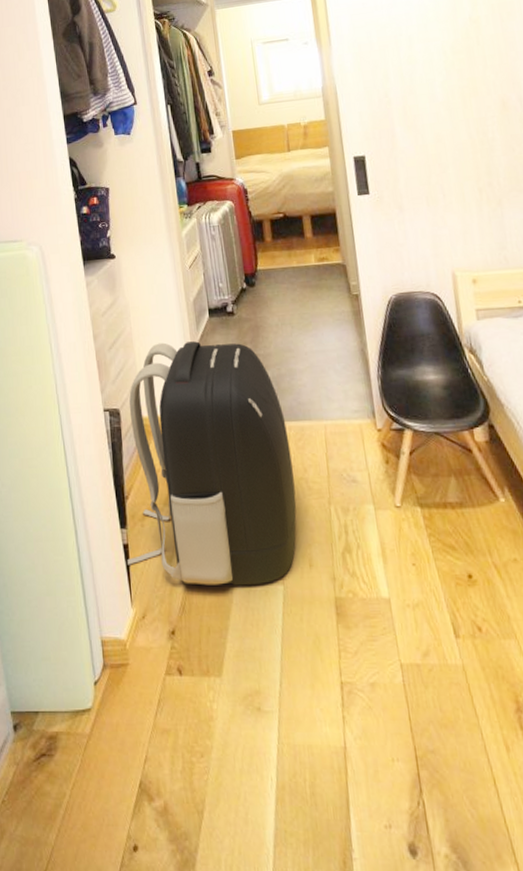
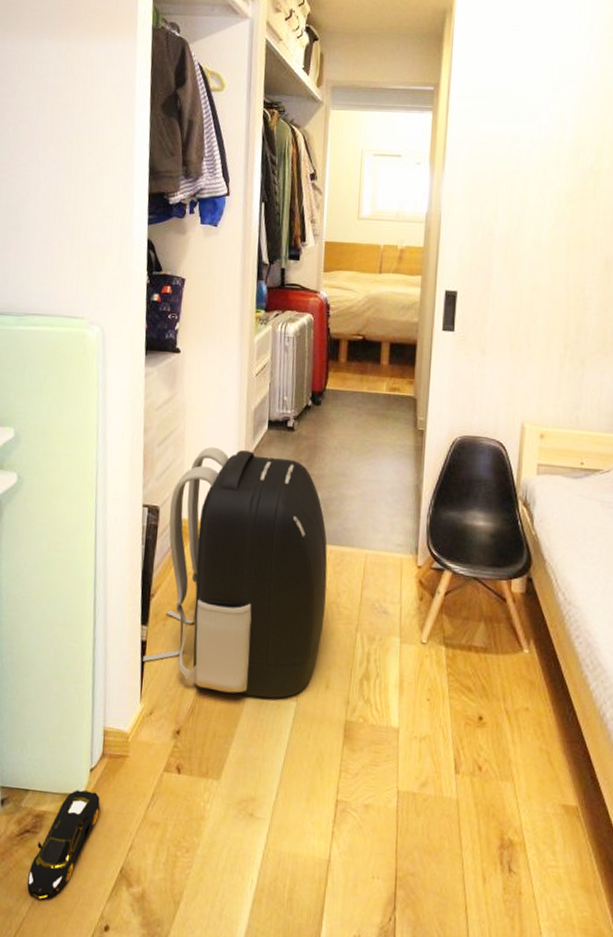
toy car: none [50,705,110,825] -> present [27,790,100,899]

